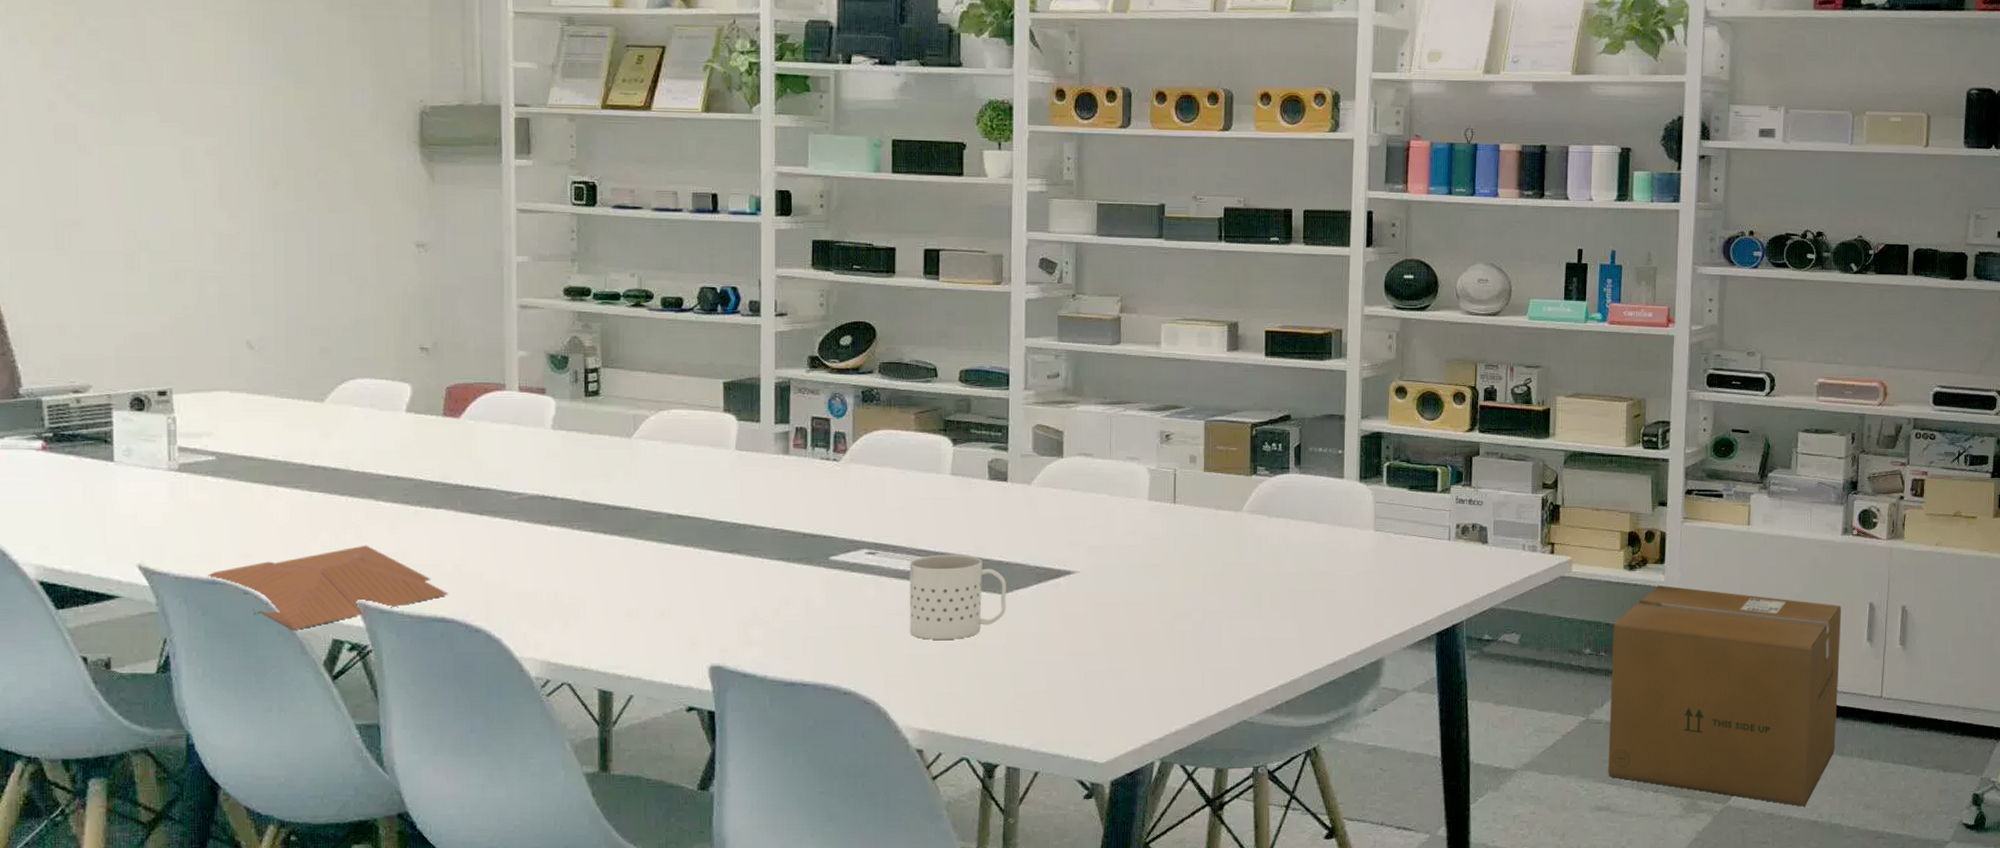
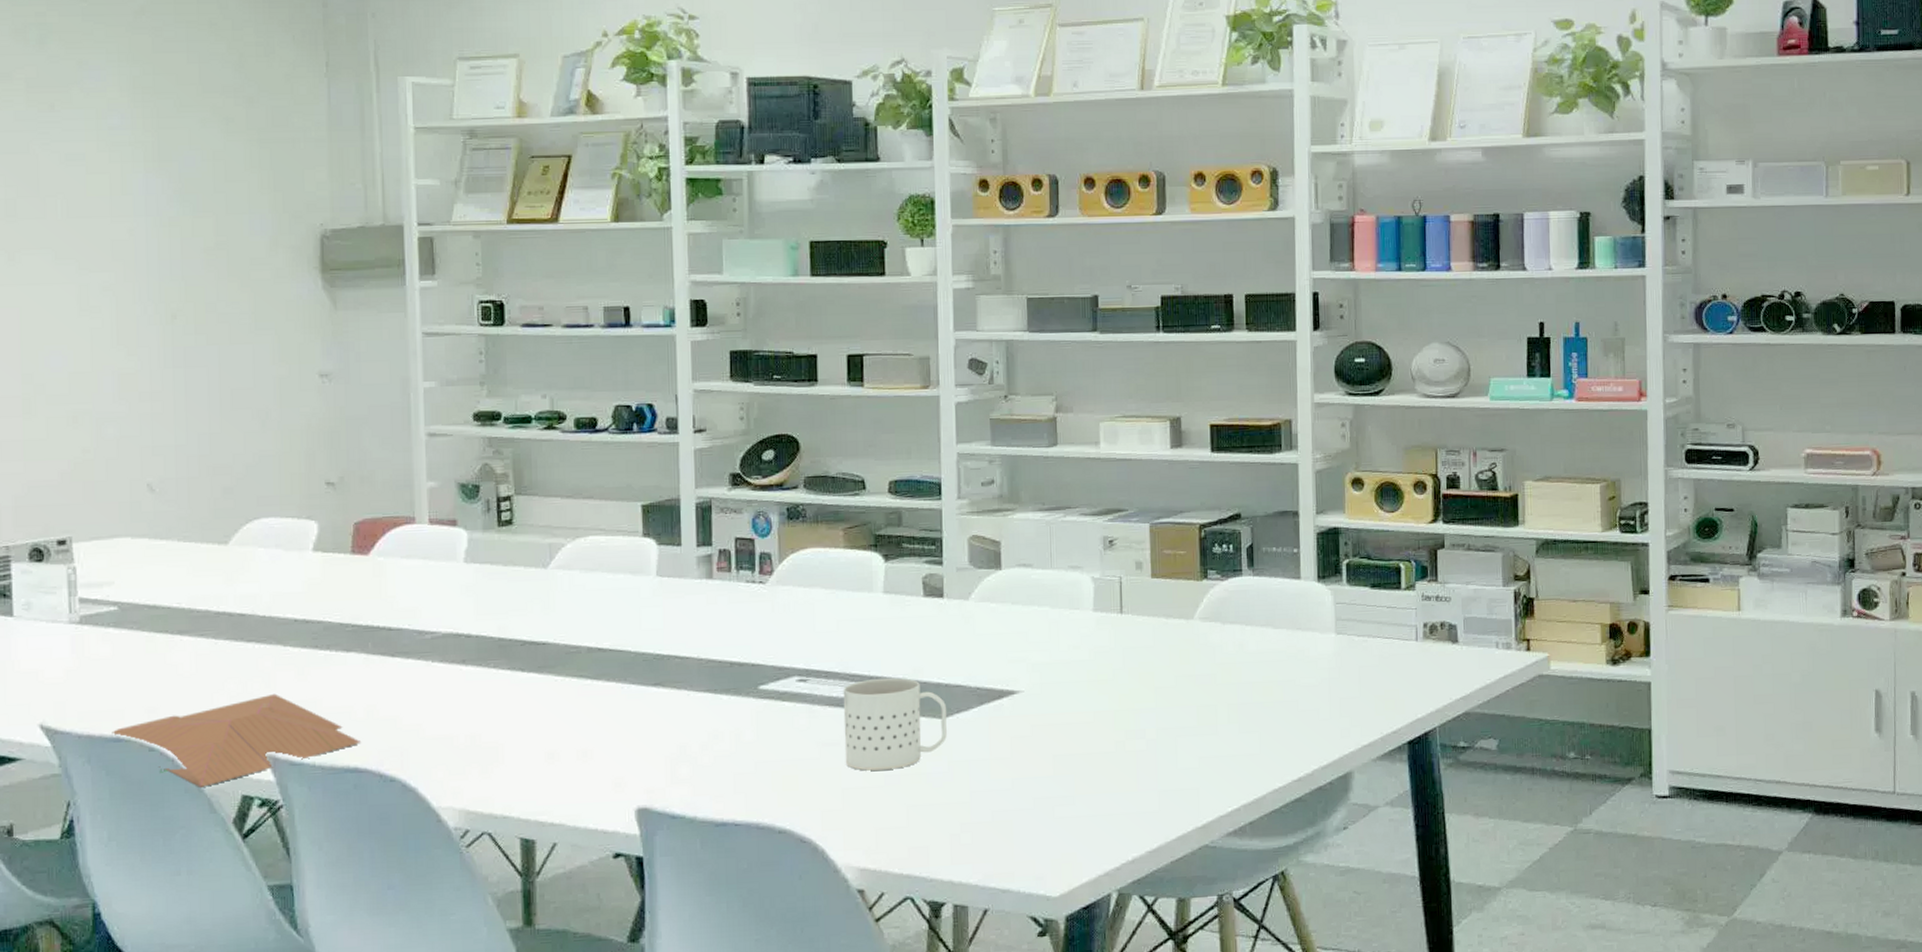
box: present [1608,586,1841,807] -> none [1598,680,1847,916]

